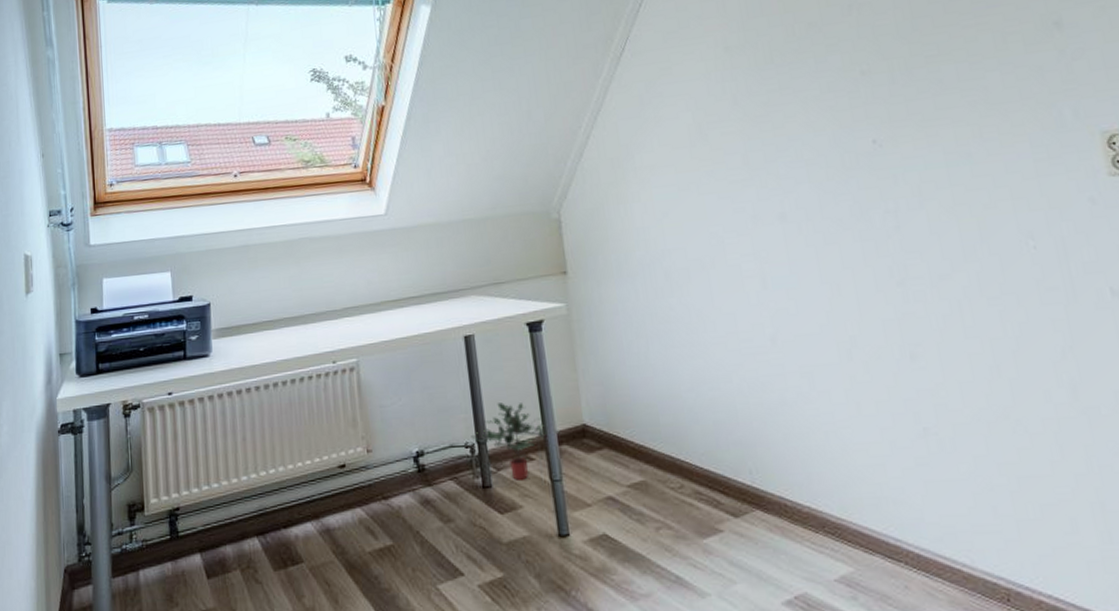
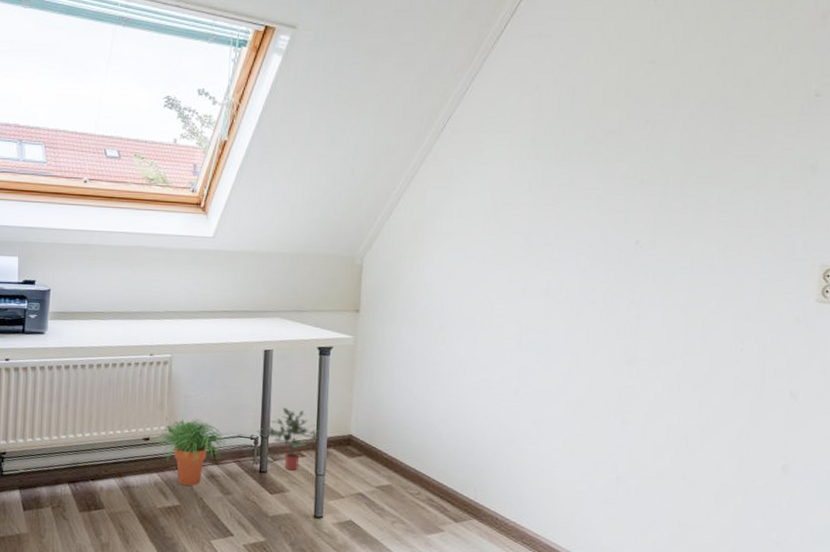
potted plant: none [351,431,438,518] -> present [154,418,227,486]

